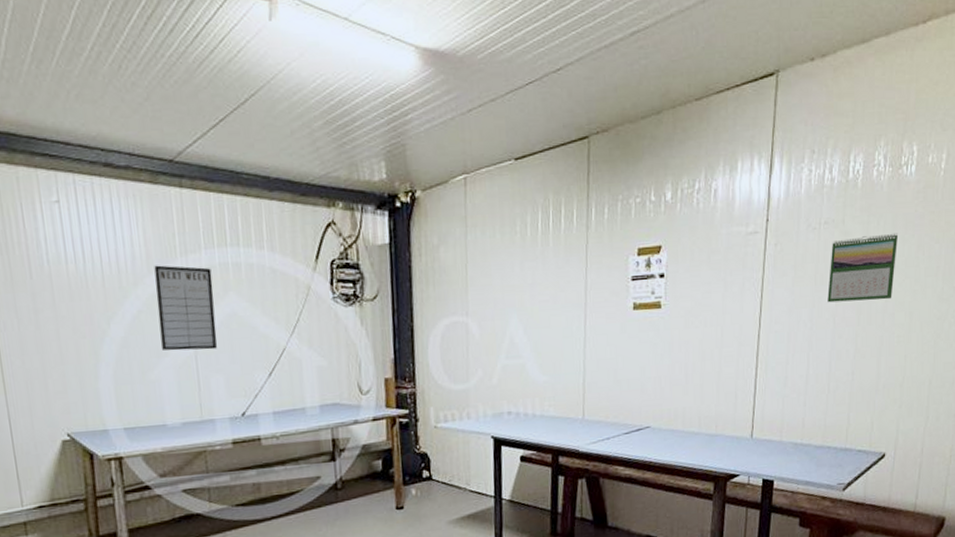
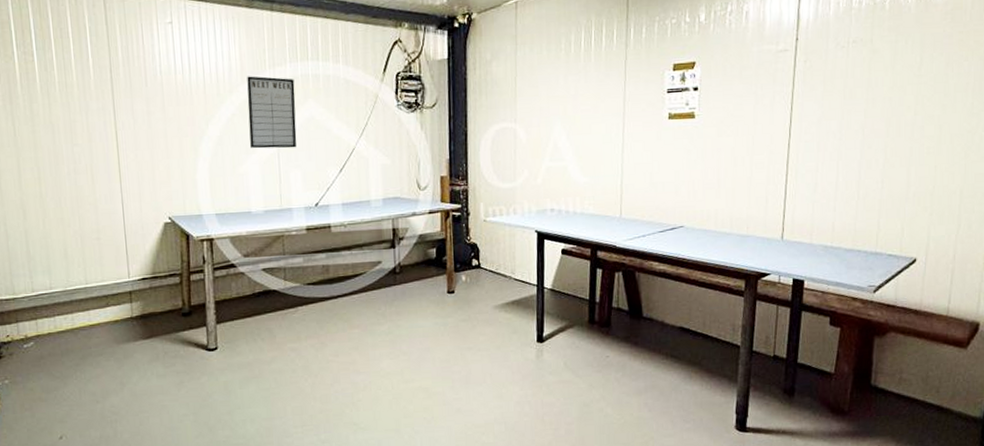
calendar: present [827,233,899,303] -> none [856,51,927,115]

